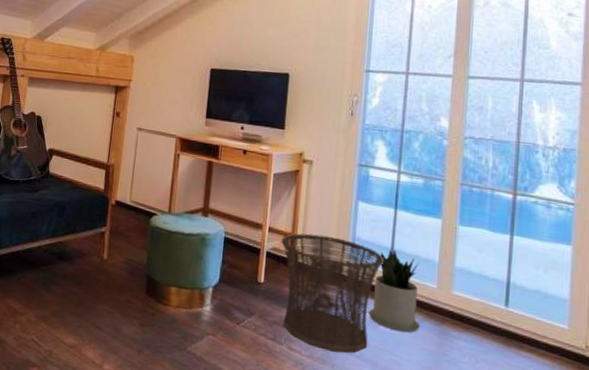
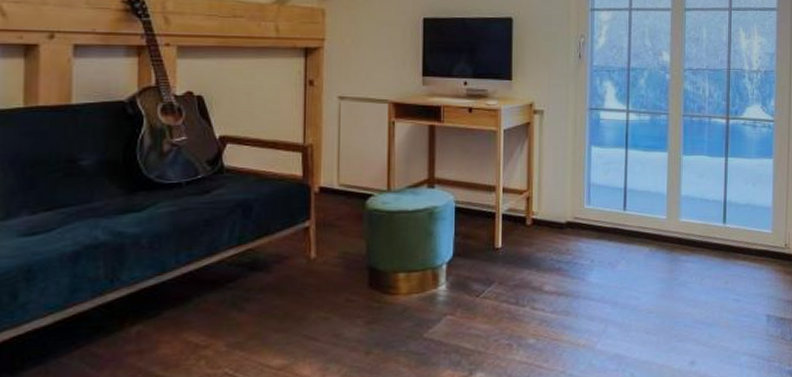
basket: present [281,233,385,353] -> none [517,186,619,302]
planter: present [368,249,421,333] -> none [606,189,654,267]

